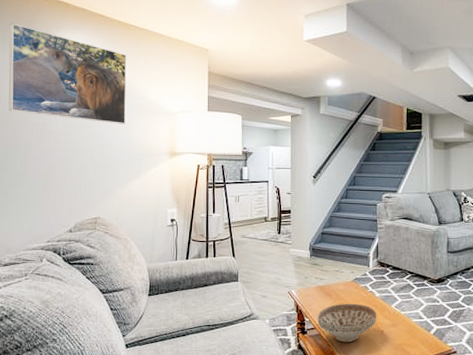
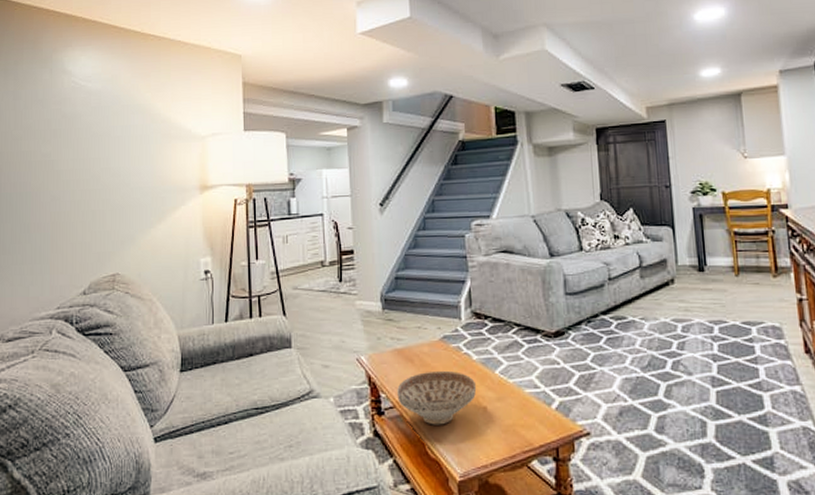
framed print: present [8,23,127,124] -> none [11,45,146,156]

